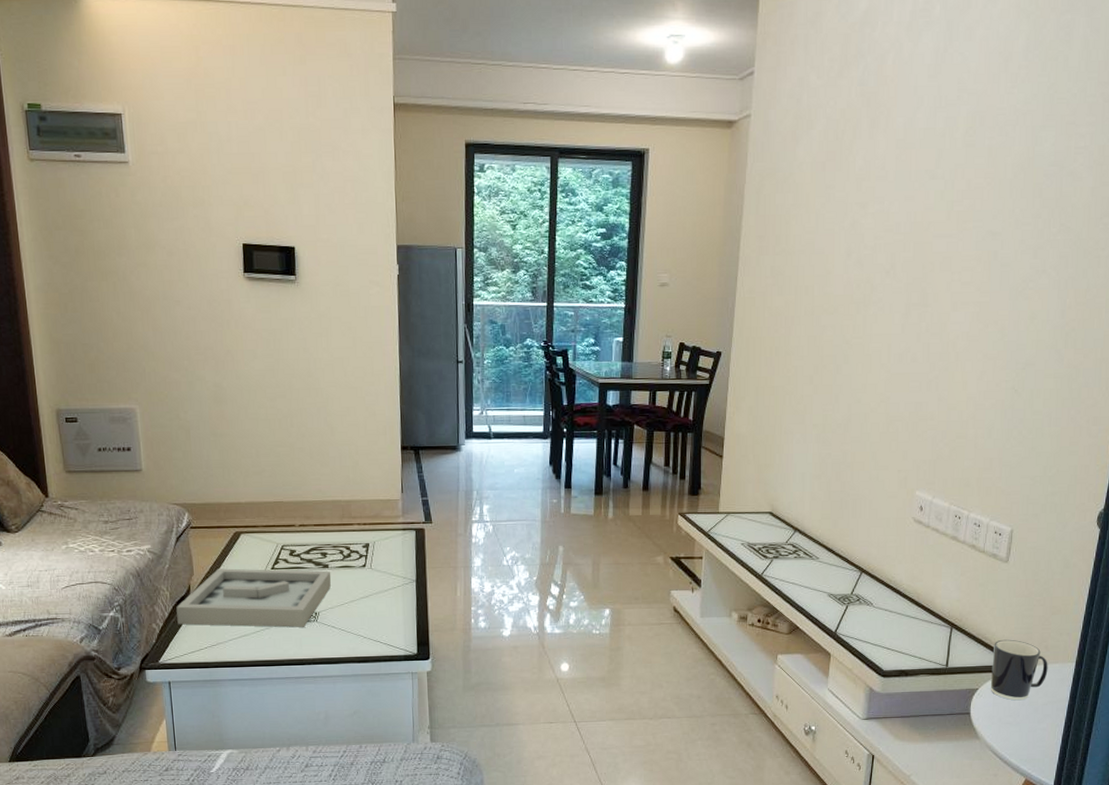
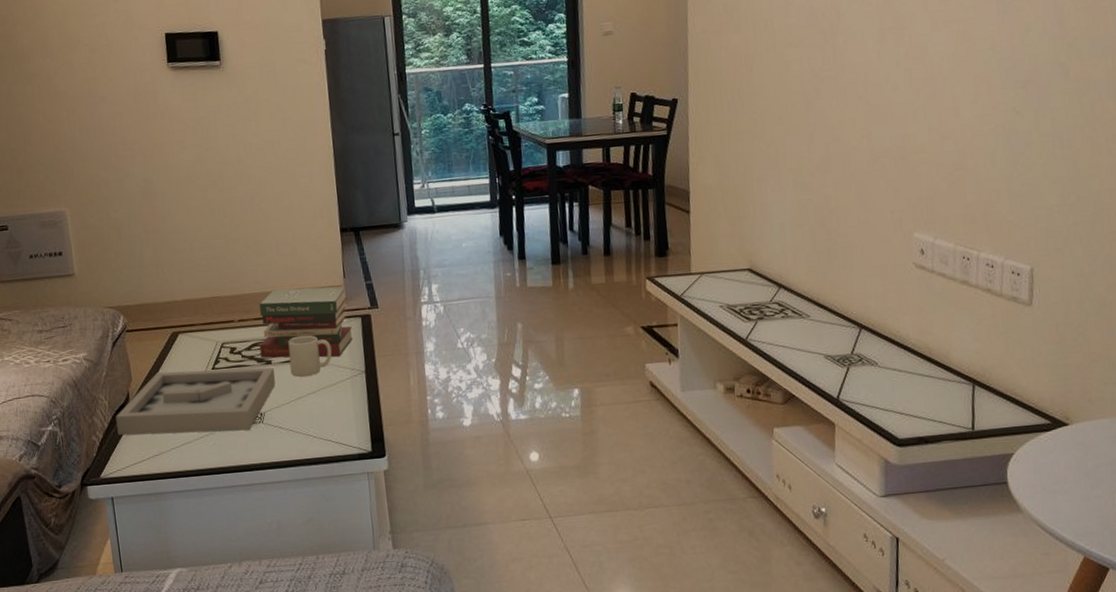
books: none [318,498,407,565] -> present [259,286,353,358]
mug: none [345,543,386,581] -> present [288,335,332,377]
mug: present [990,639,1048,701] -> none [1026,393,1096,465]

